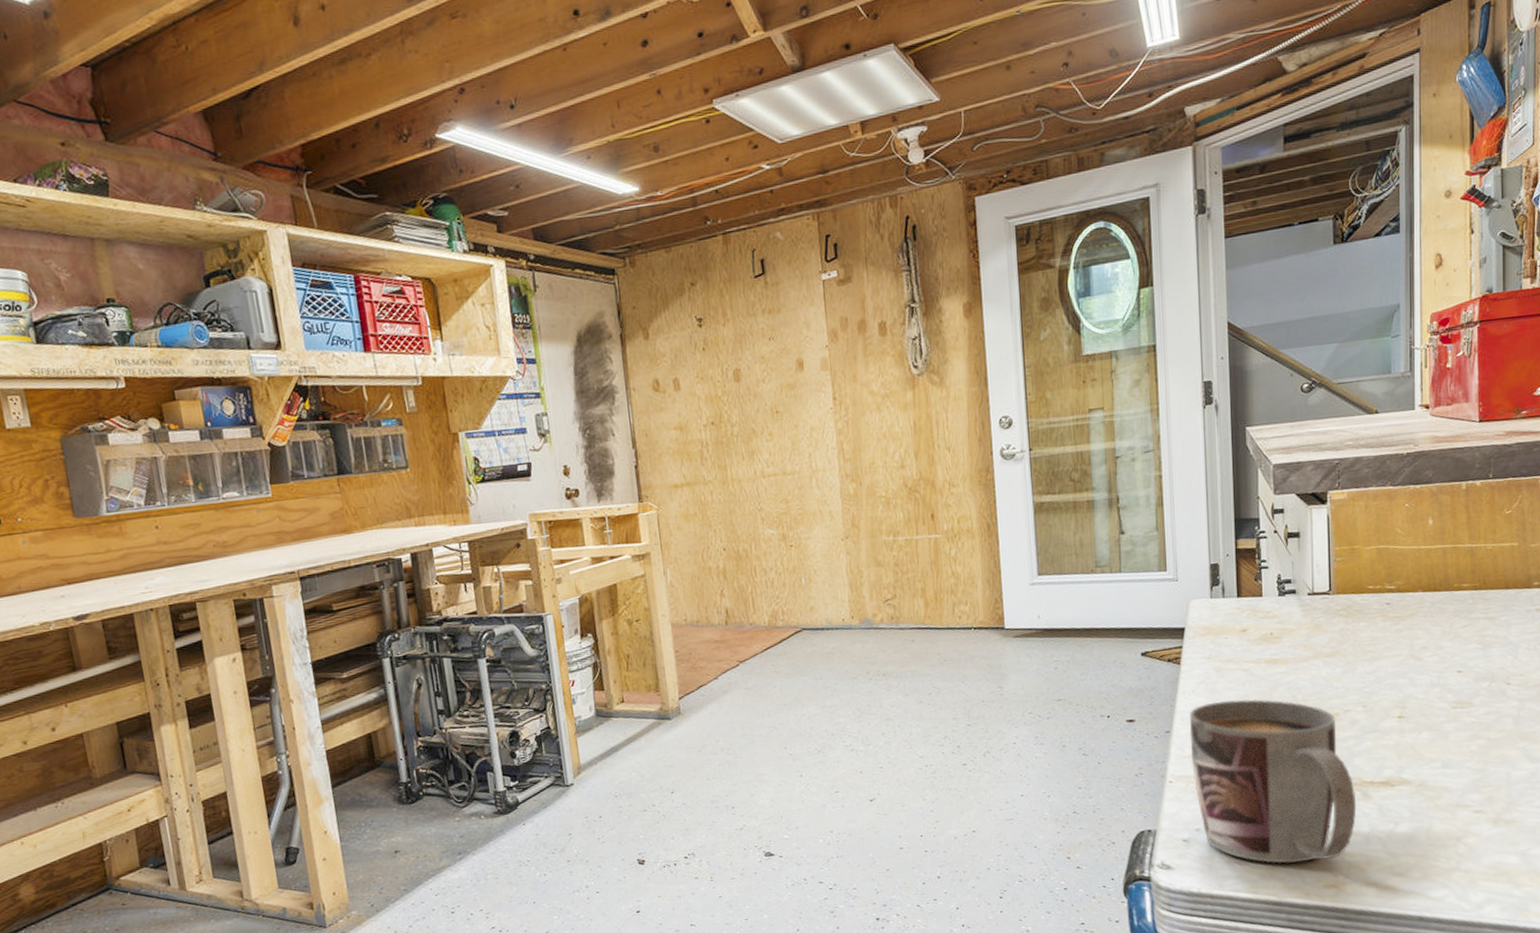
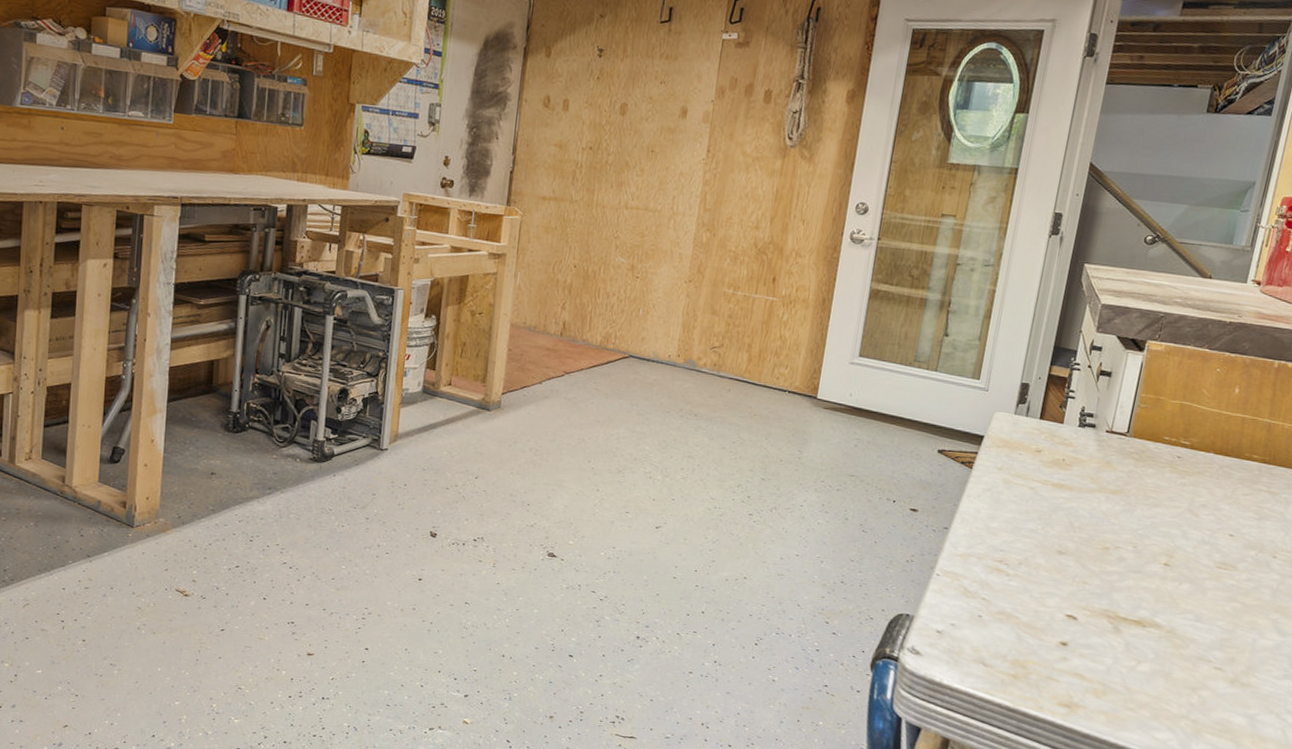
mug: present [1189,698,1357,864] -> none [958,510,1108,681]

